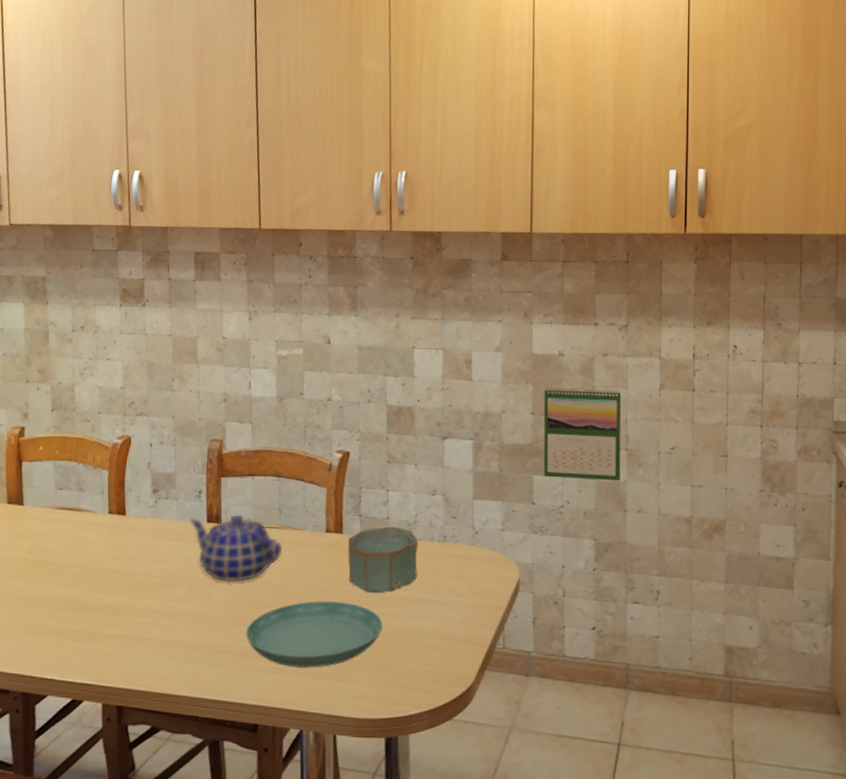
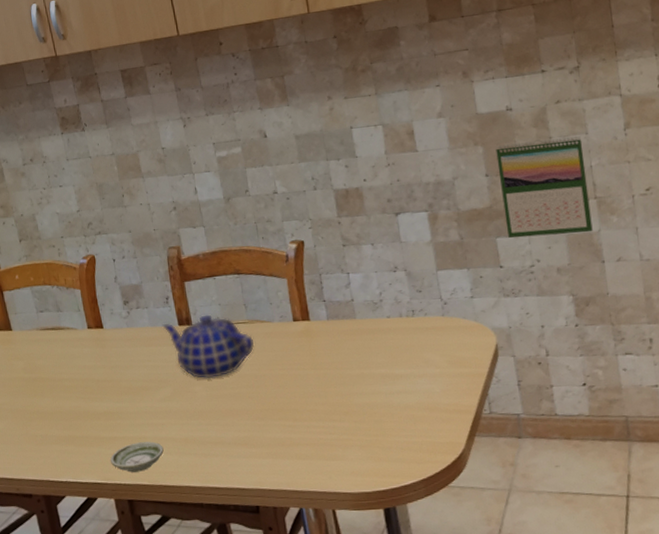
saucer: none [105,643,167,676] -> present [110,441,164,473]
saucer: present [246,601,383,668] -> none [233,385,364,451]
bowl: present [348,526,418,594] -> none [317,307,391,374]

